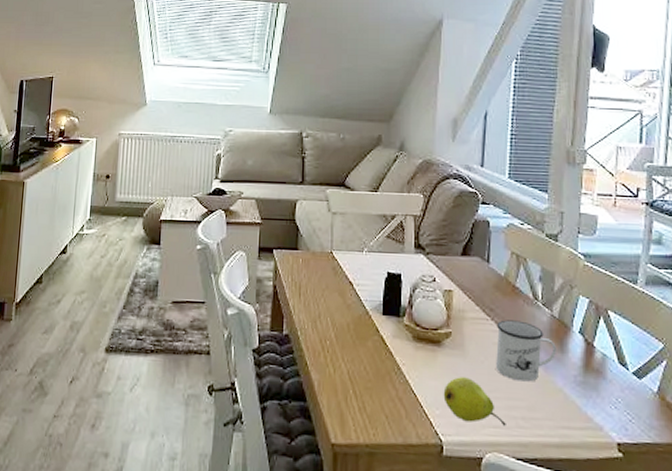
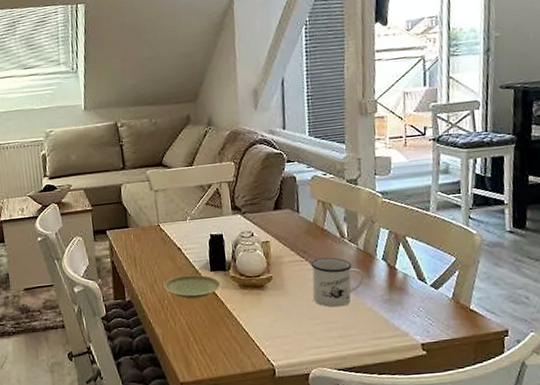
plate: none [328,314,393,345] -> present [163,274,221,299]
fruit: present [443,377,506,427] -> none [270,311,327,347]

